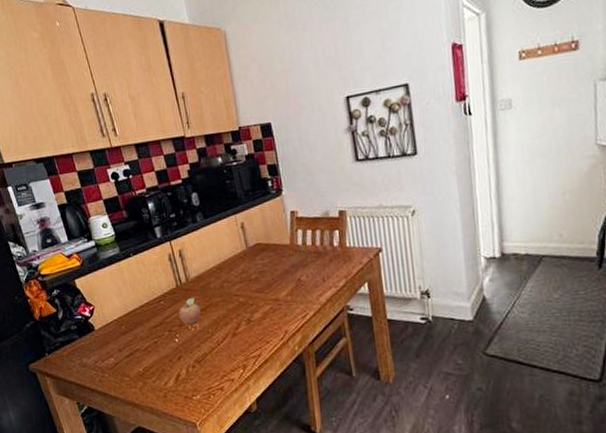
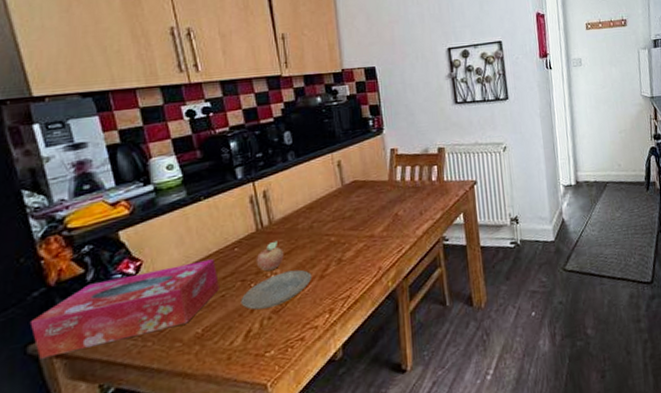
tissue box: none [27,309,152,376] -> present [29,259,219,359]
plate: none [169,325,225,358] -> present [240,269,311,310]

